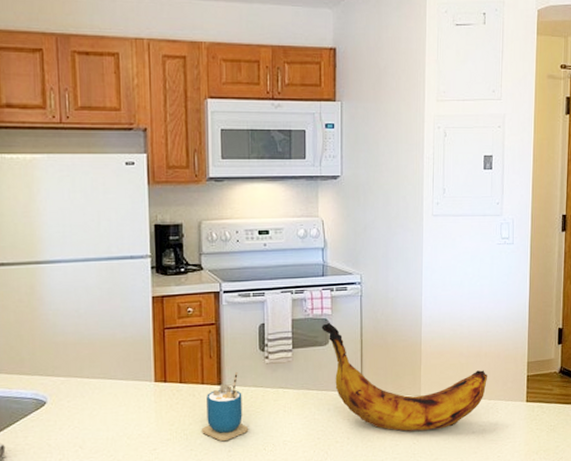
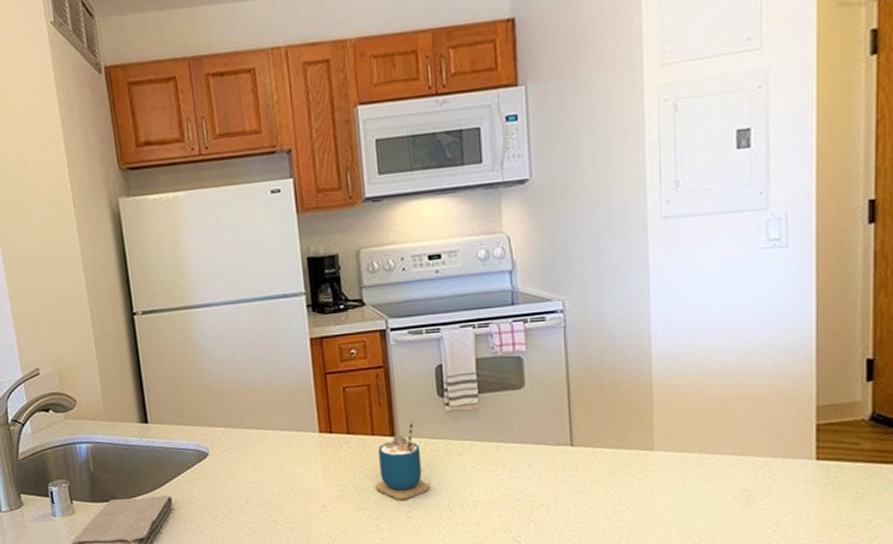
banana: present [321,322,487,431] -> none [514,360,753,495]

